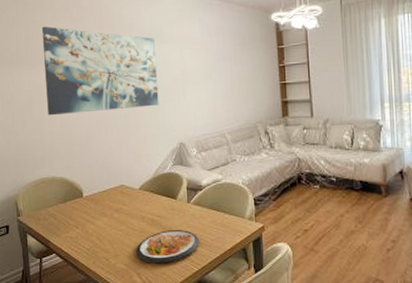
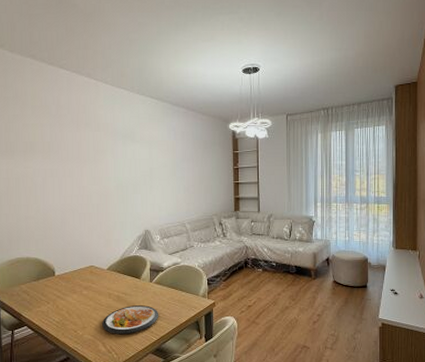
wall art: present [41,26,159,116] -> none [21,120,129,202]

